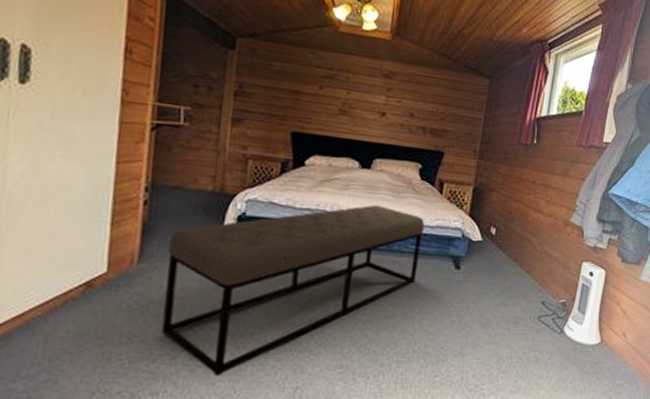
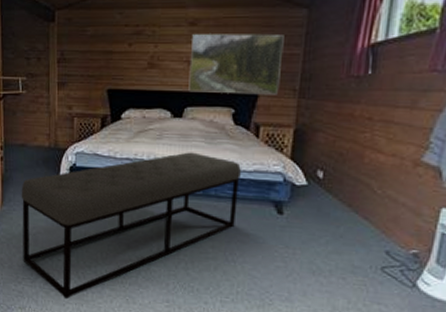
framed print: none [378,86,469,155] -> present [188,33,284,95]

